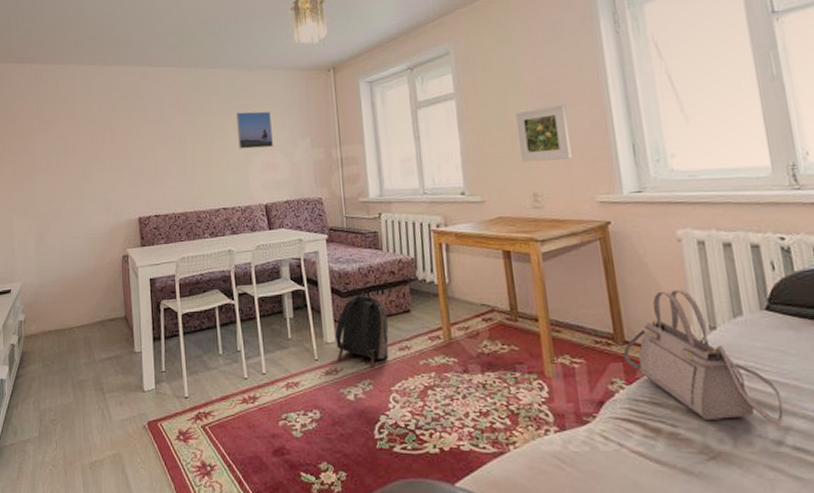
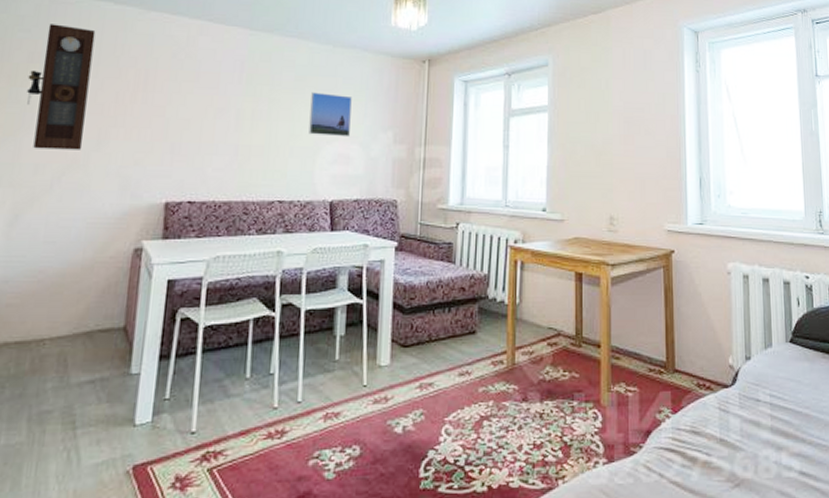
pendulum clock: none [31,88,75,186] -> present [27,24,96,150]
backpack: present [335,292,389,368] -> none [390,309,452,396]
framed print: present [515,103,572,163] -> none [602,131,648,185]
handbag: present [623,290,784,426] -> none [672,321,796,452]

